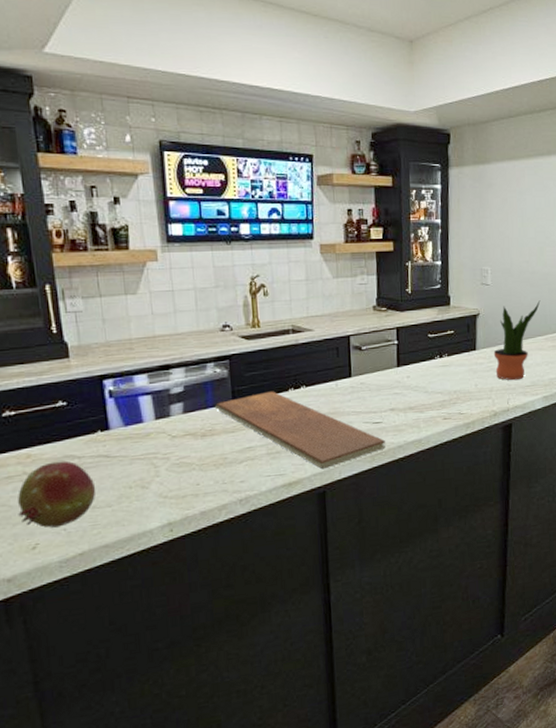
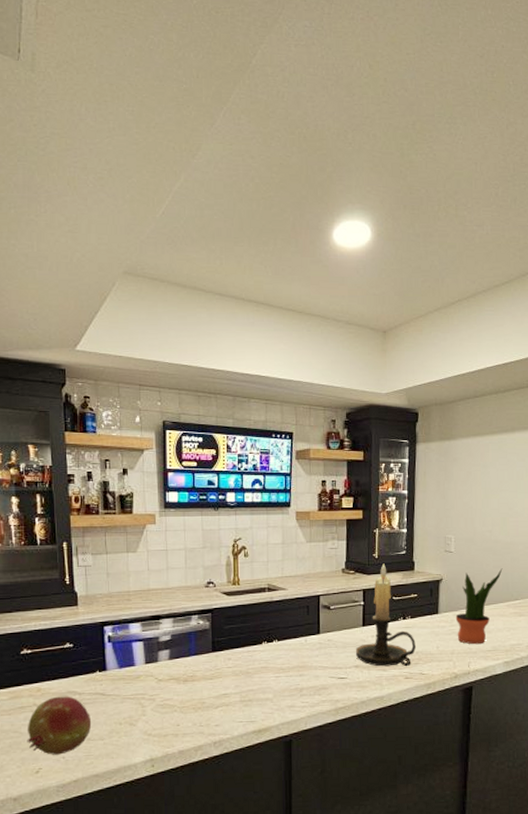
chopping board: present [215,391,385,470] -> none [197,643,349,719]
candle holder: none [391,299,454,409] -> present [356,563,416,667]

